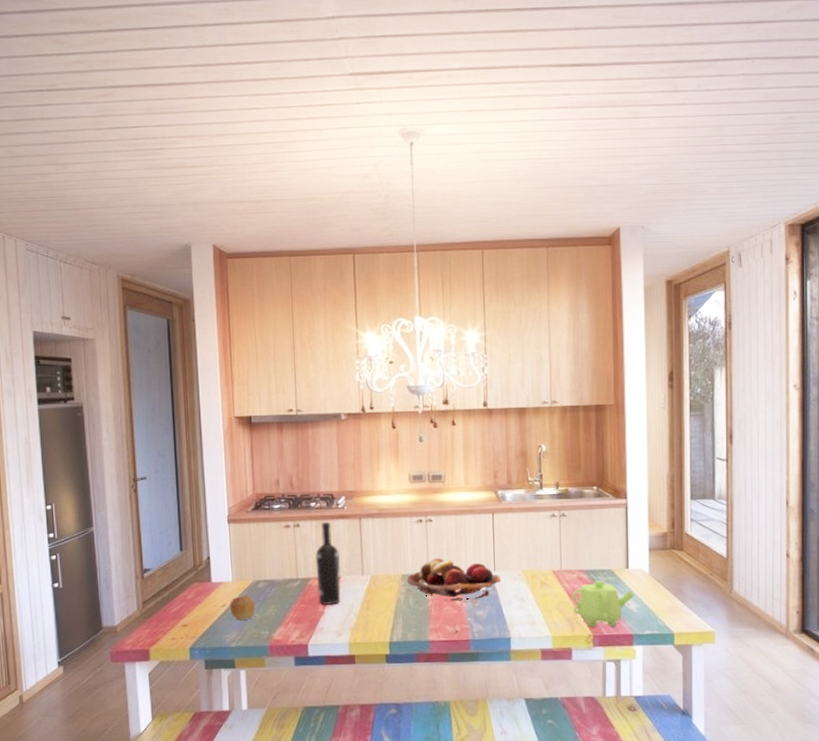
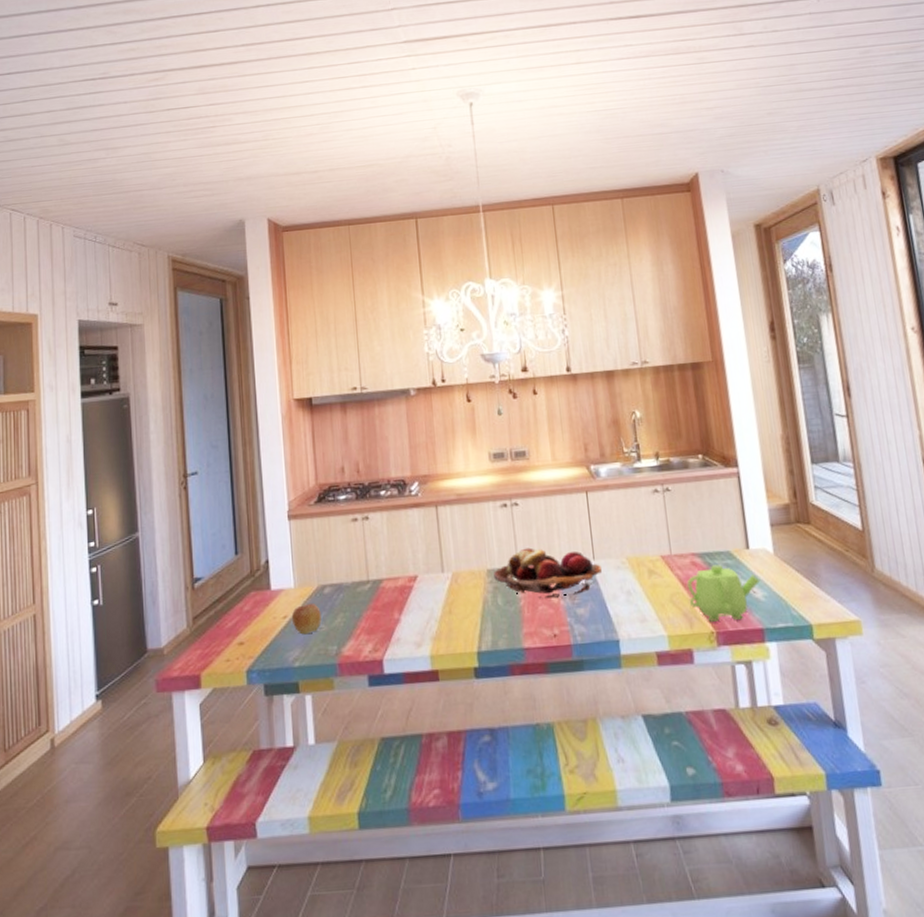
wine bottle: present [315,521,341,606] -> none [388,511,419,611]

